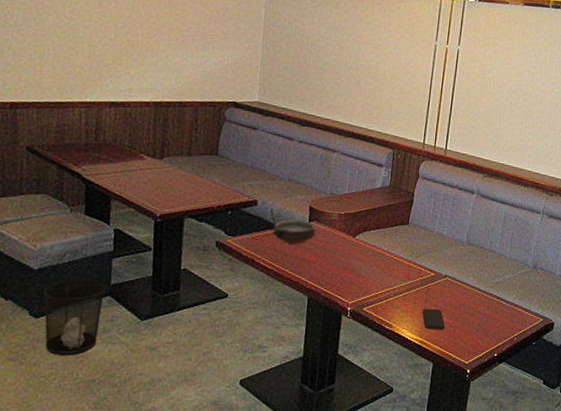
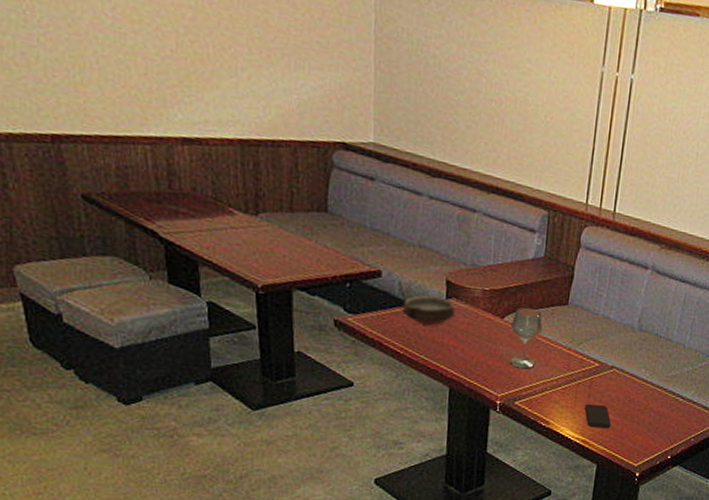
waste bin: present [43,278,106,356] -> none [130,360,206,448]
wine glass: none [360,227,388,279] -> present [510,307,543,369]

